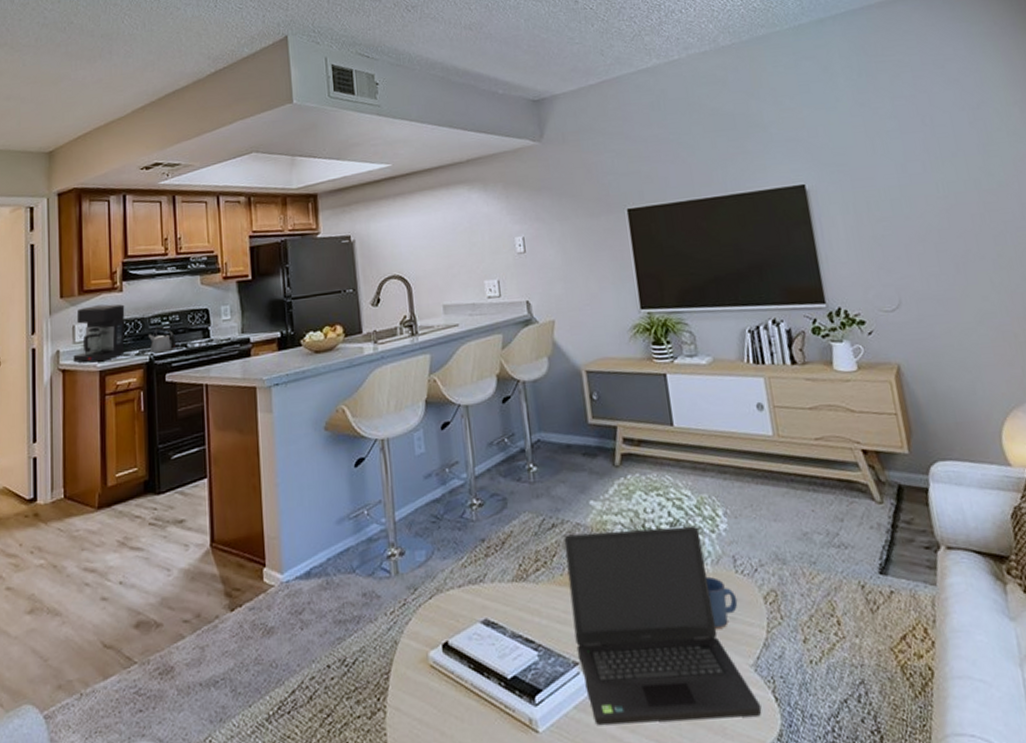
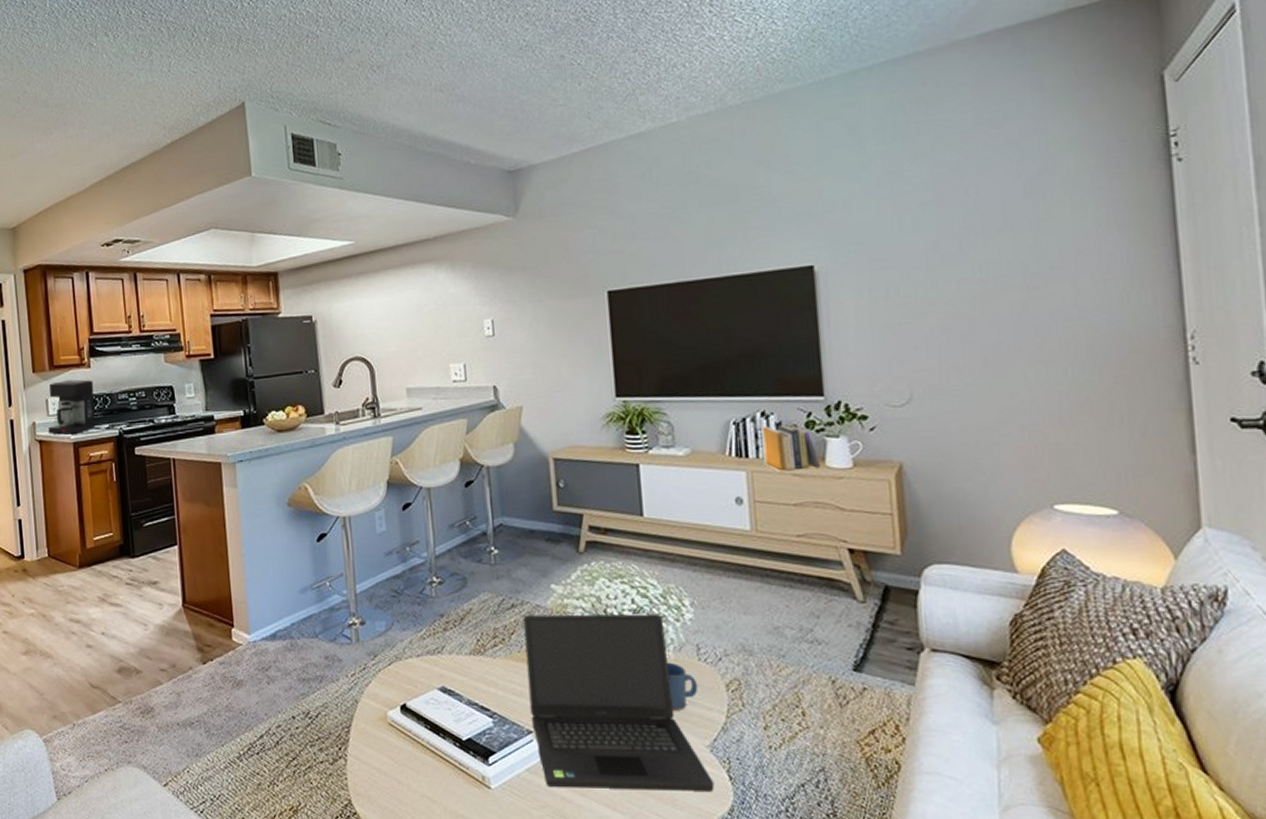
kettle: present [148,326,175,355] -> none [116,401,143,429]
books: none [774,331,830,376] -> present [761,424,821,471]

